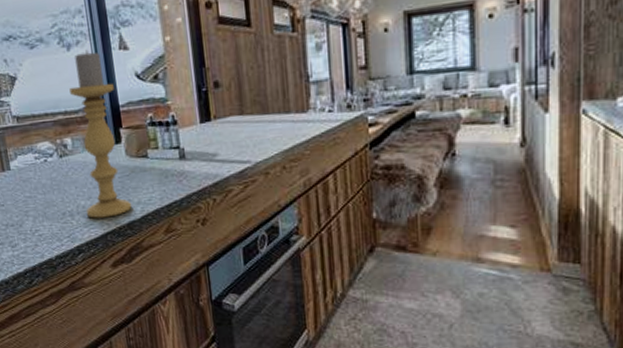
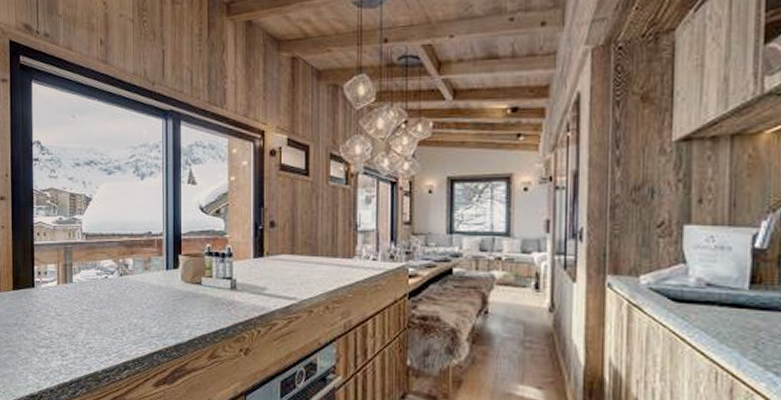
candle holder: present [70,49,132,218] -> none [137,180,181,338]

